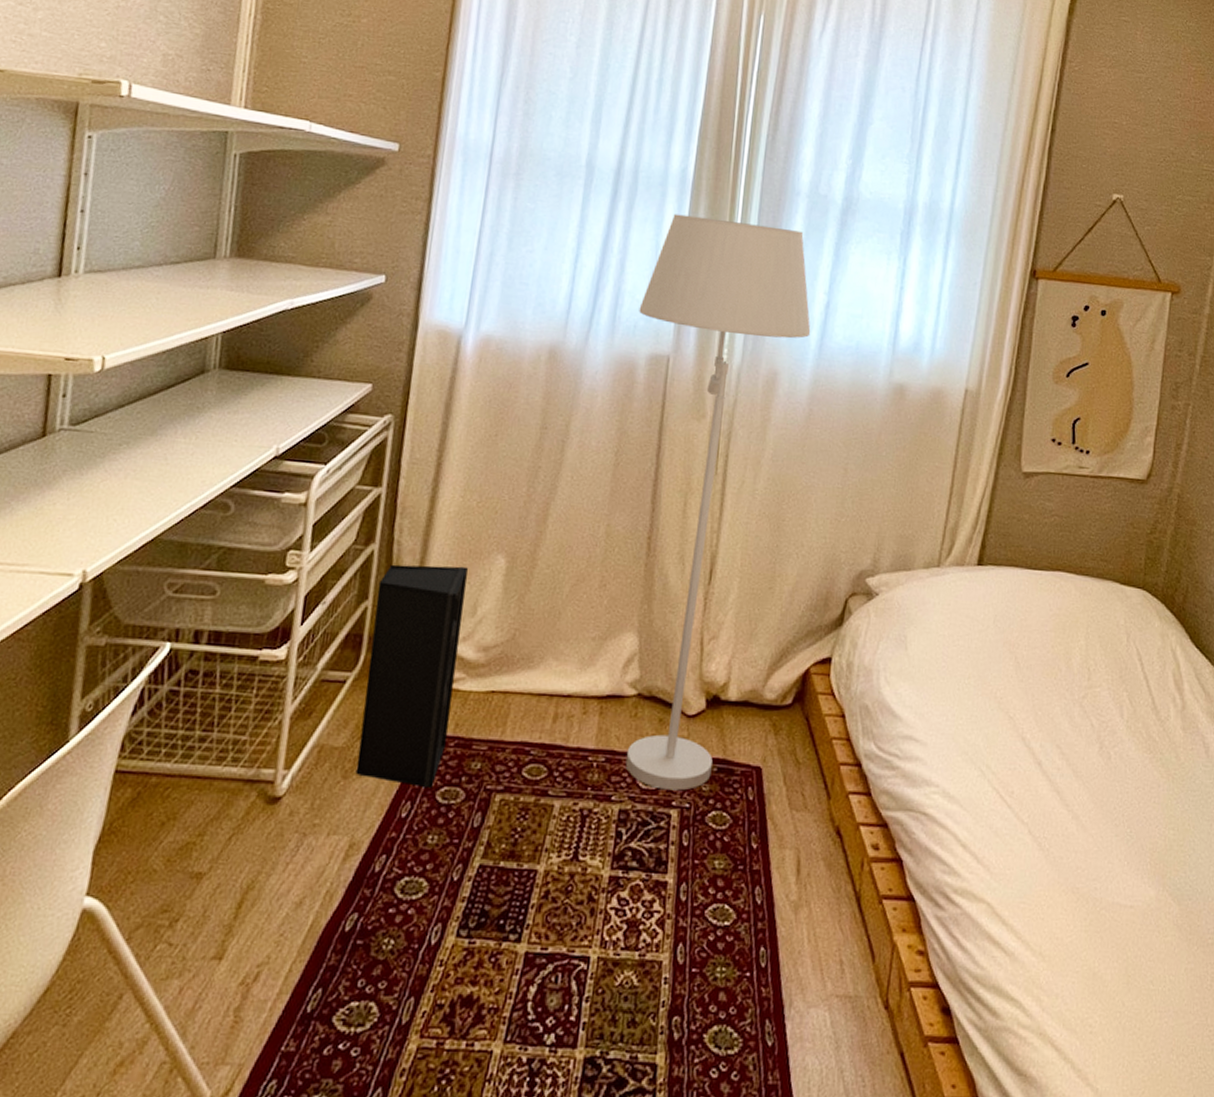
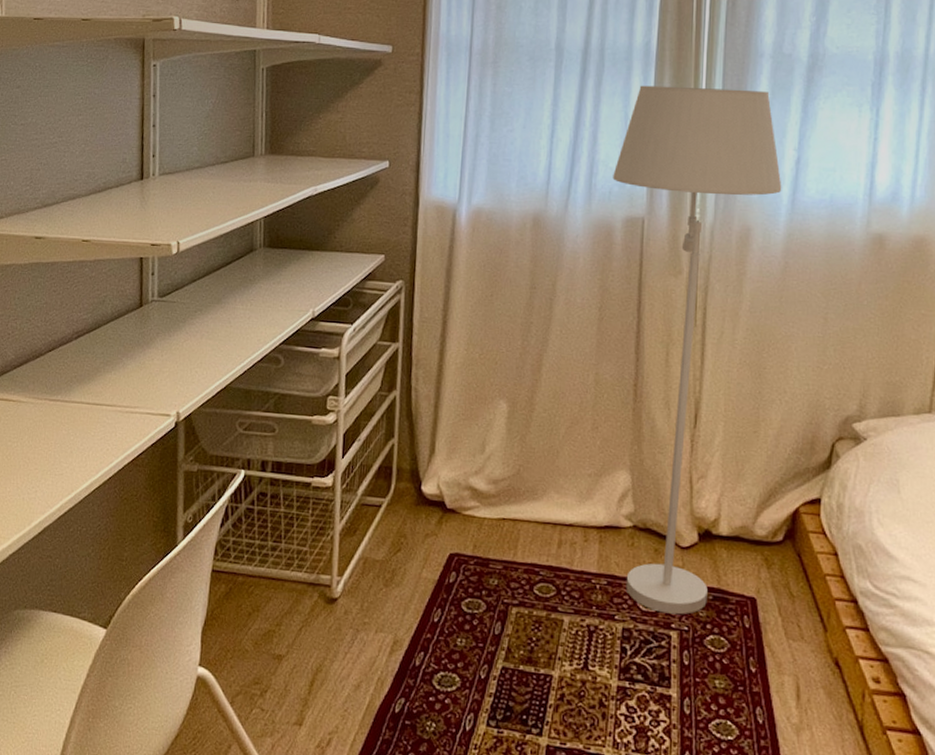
speaker: present [355,564,468,789] -> none [394,408,475,599]

